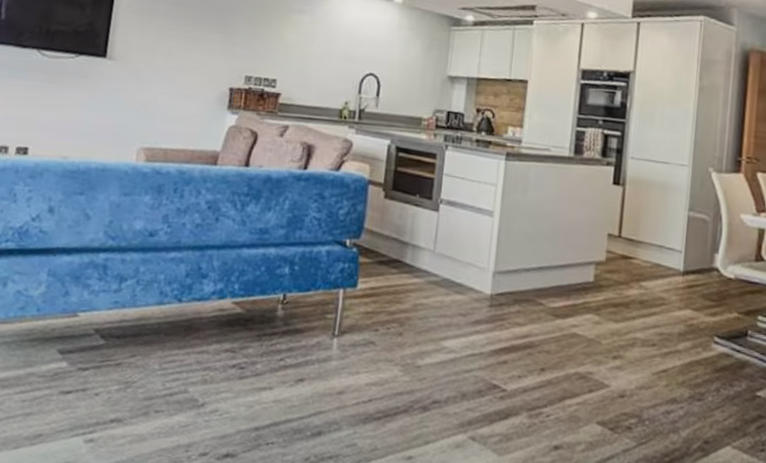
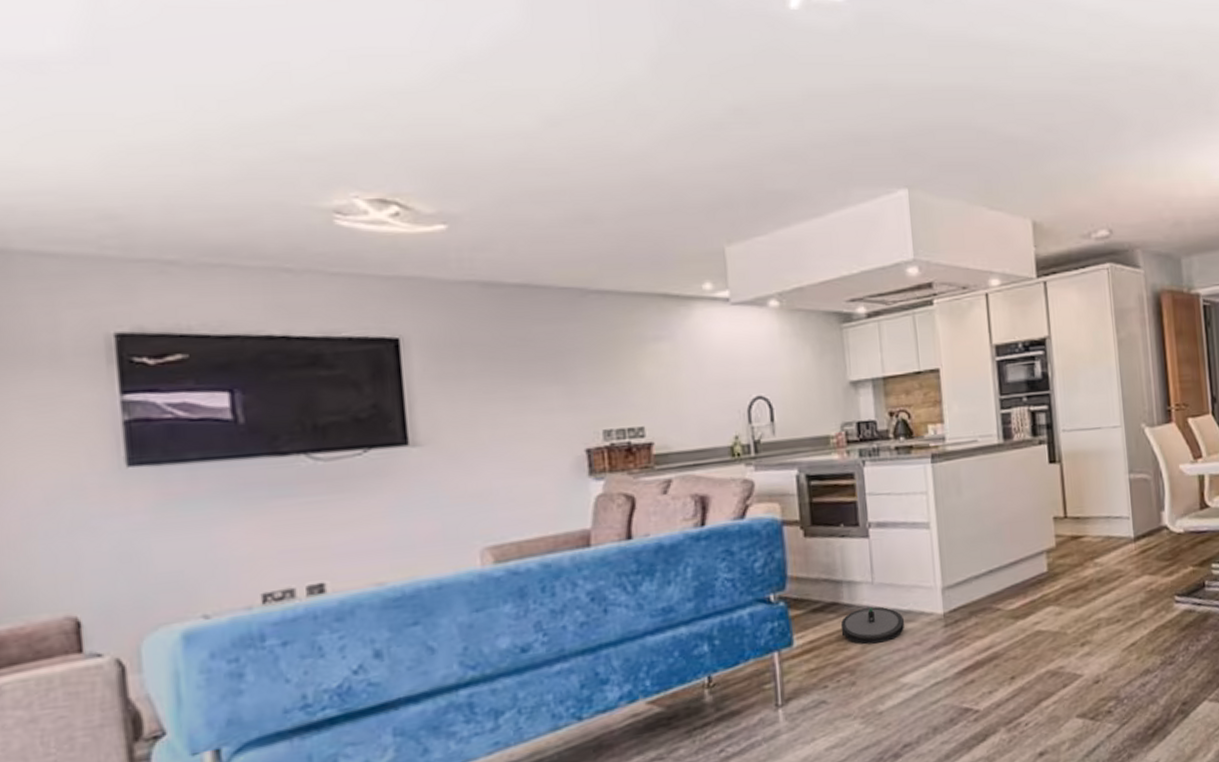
robot vacuum: none [399,271,456,306] -> present [840,606,905,644]

